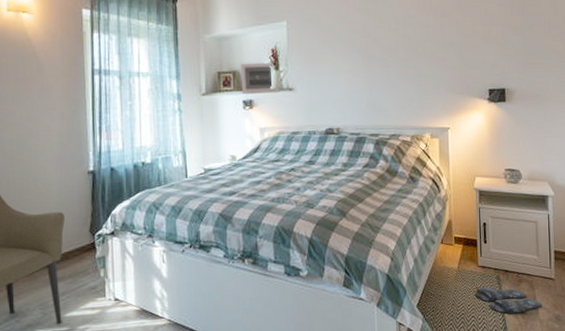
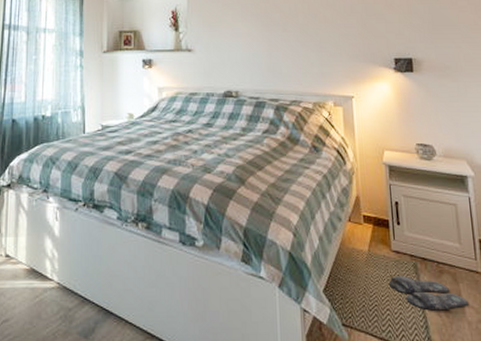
picture frame: present [240,62,281,94] -> none [141,23,180,53]

